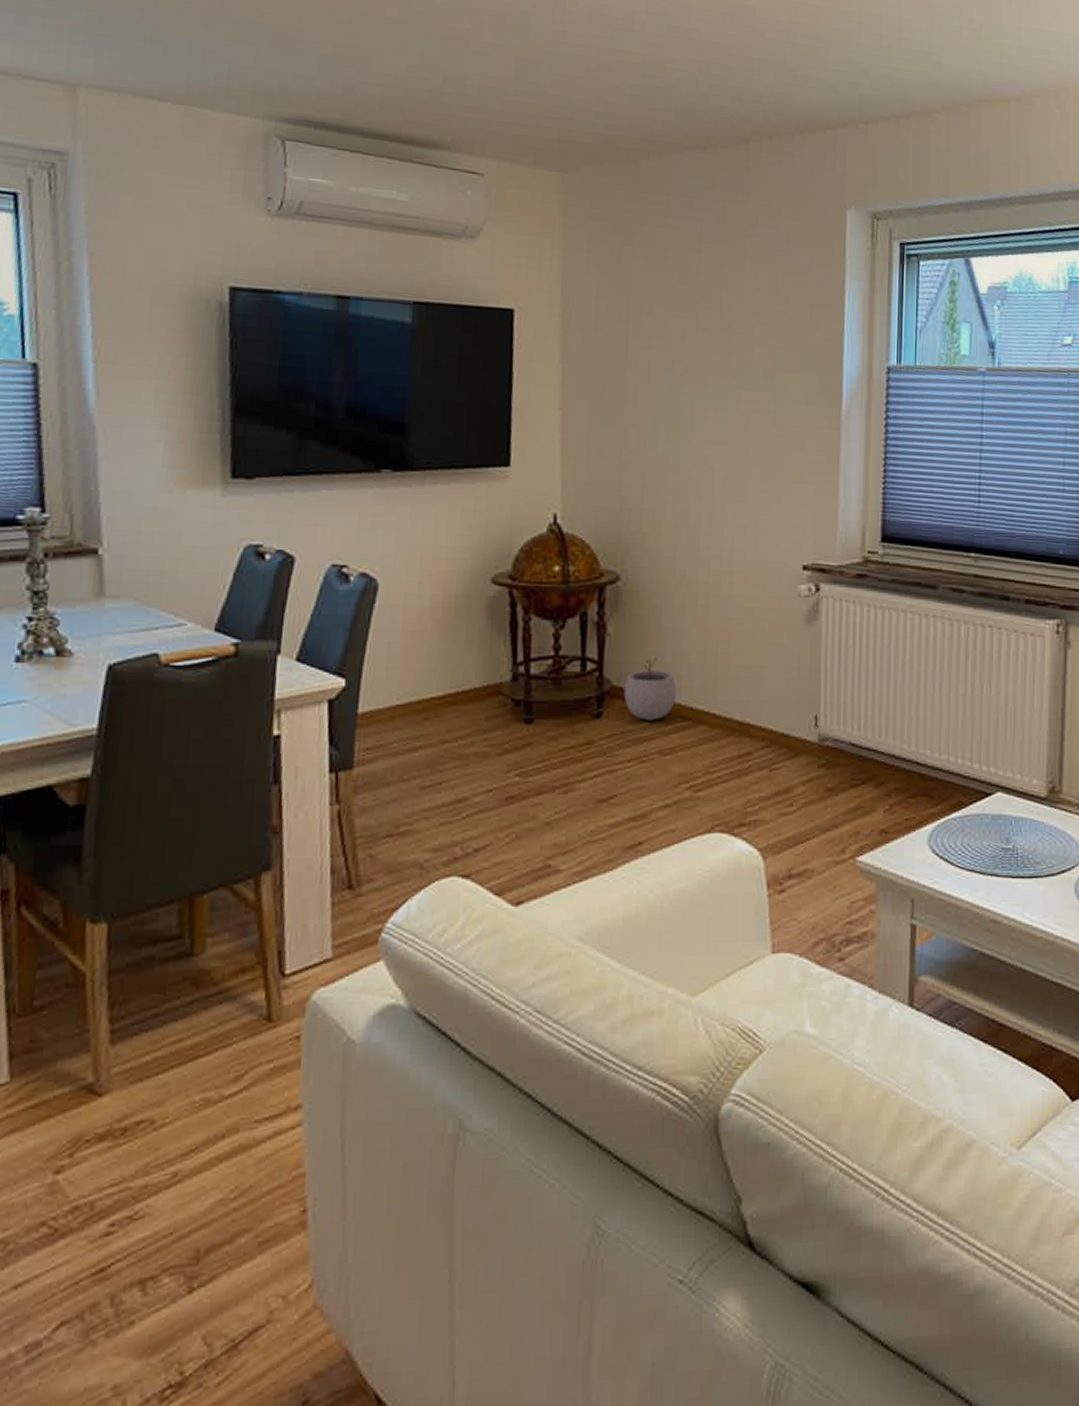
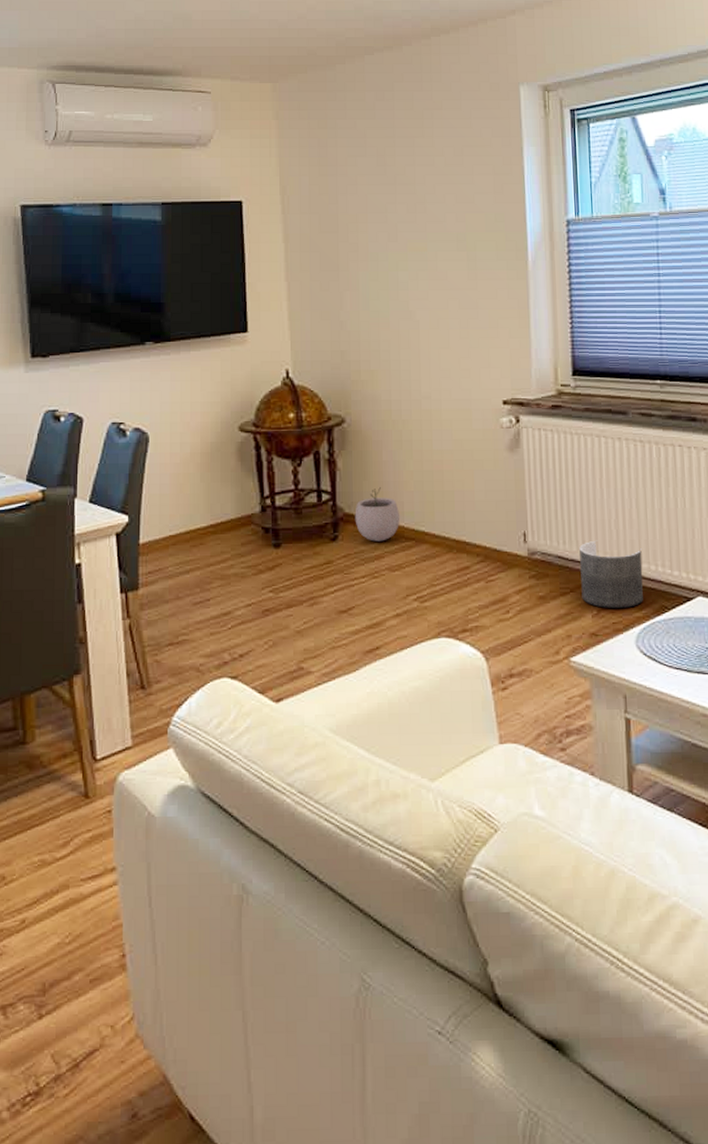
planter: none [874,727,942,803] -> present [579,540,644,608]

